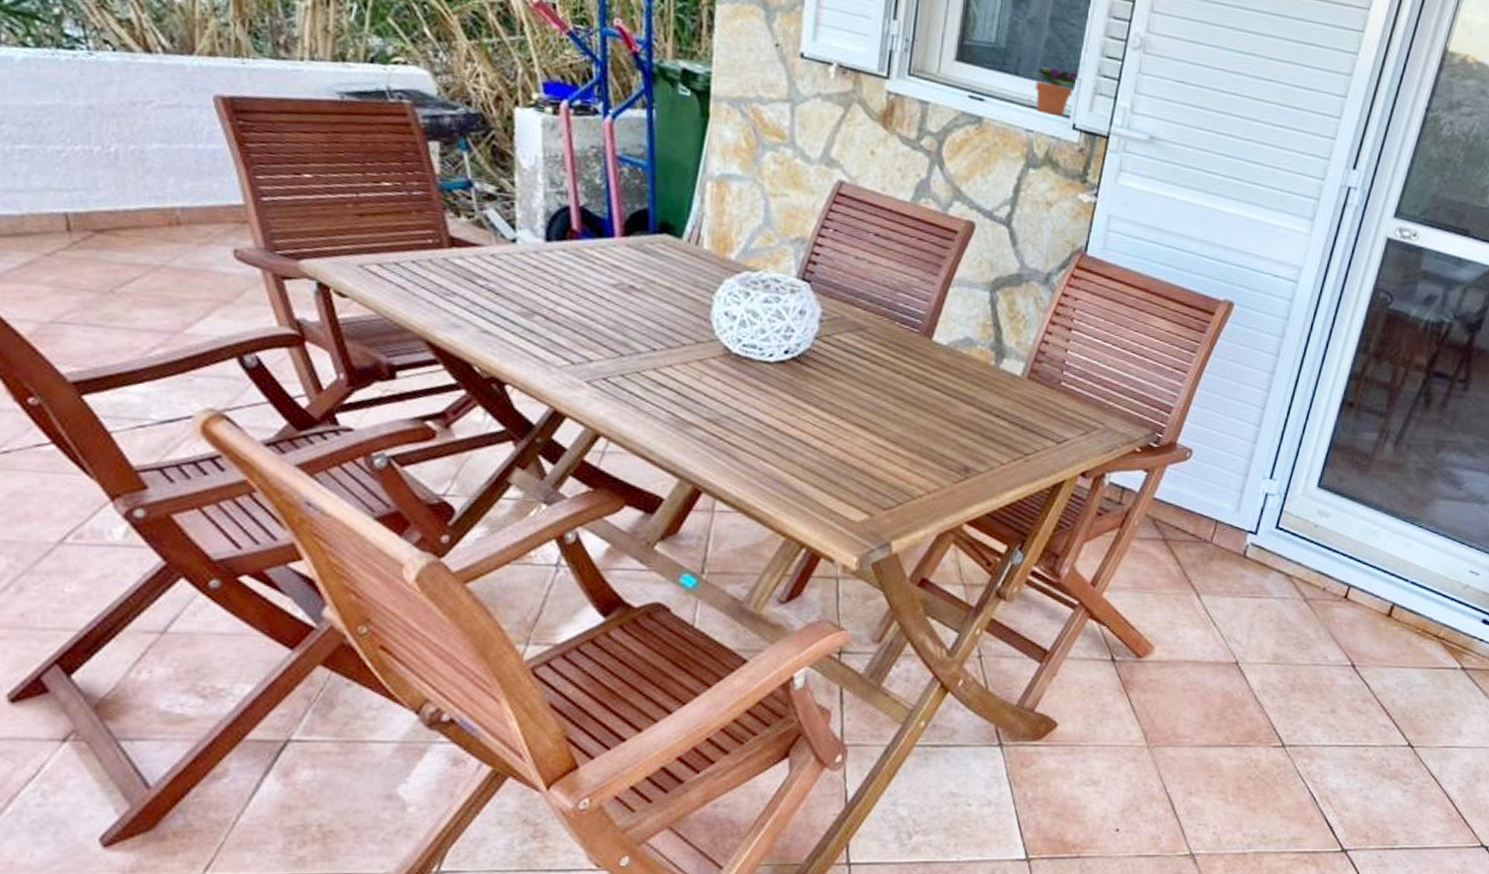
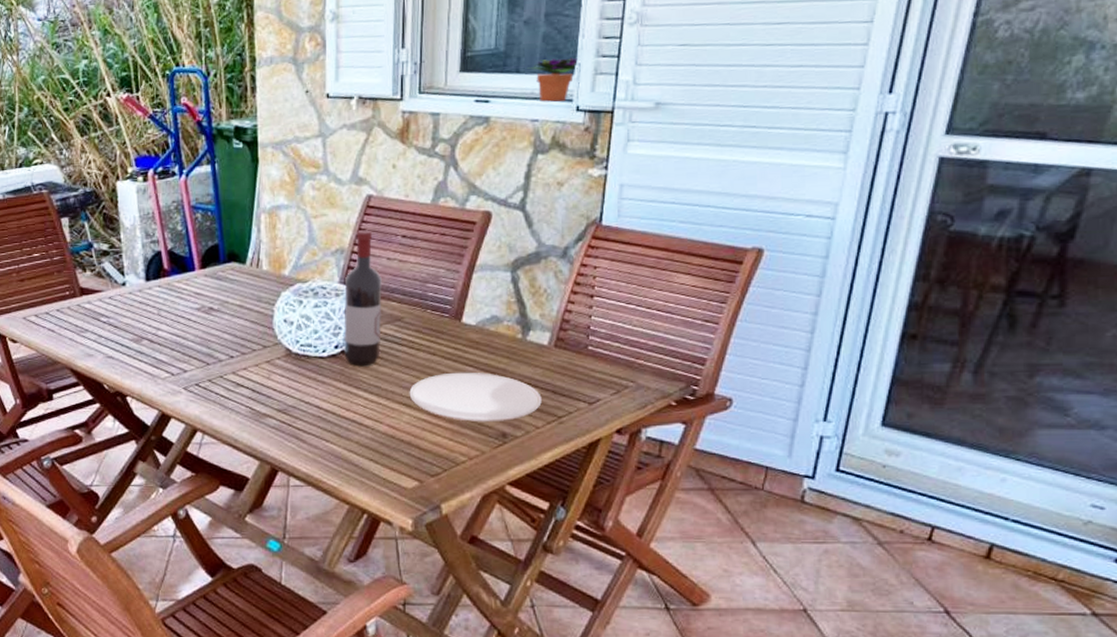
wine bottle: none [795,220,847,378] -> present [343,230,382,366]
plate: none [866,395,1010,455] -> present [409,372,542,423]

